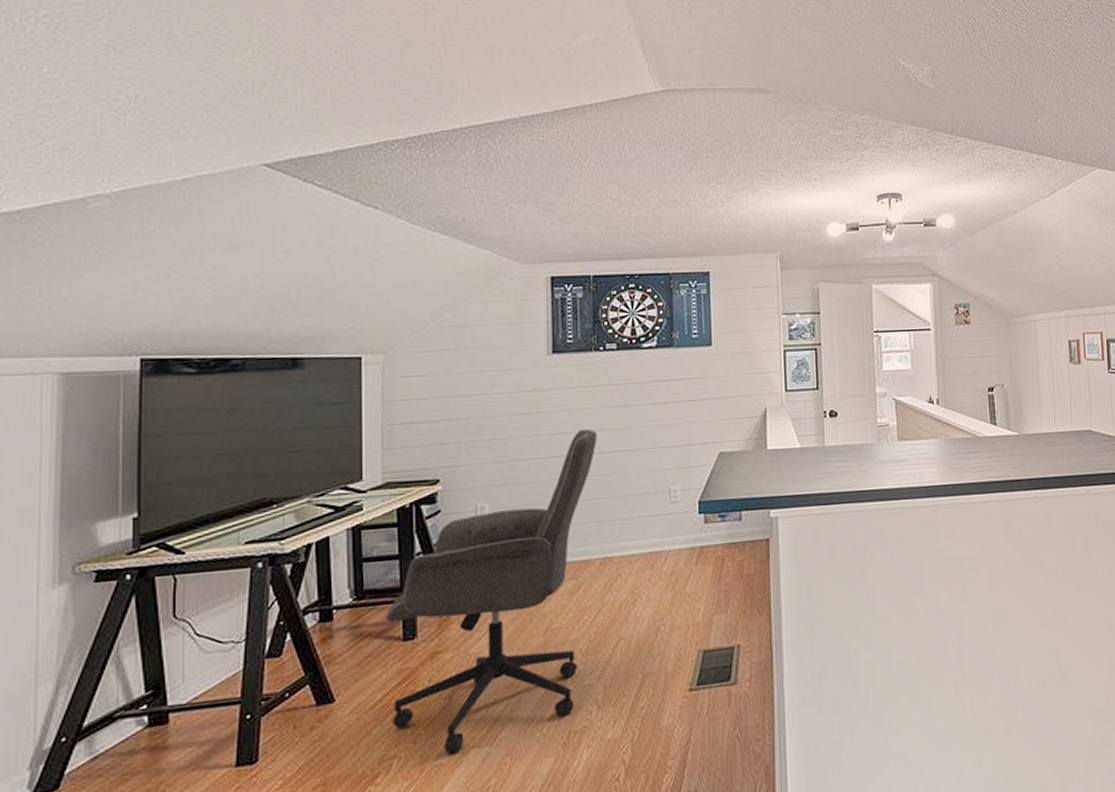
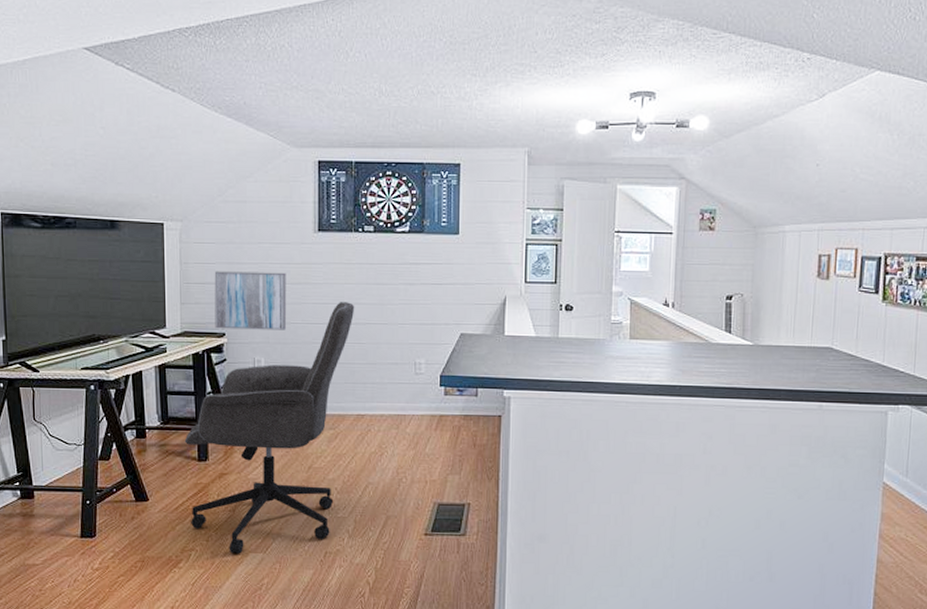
wall art: none [426,402,516,475] -> present [214,271,287,330]

